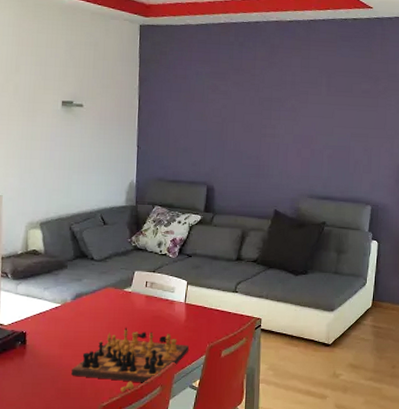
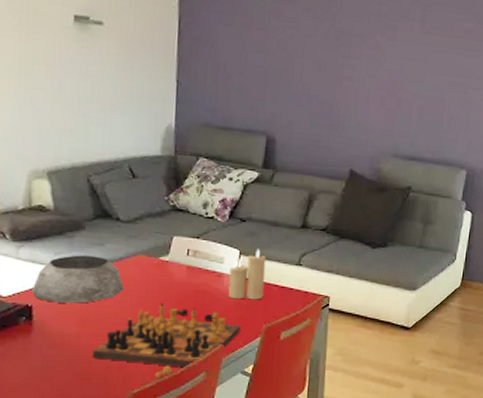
plant pot: none [25,289,97,329] -> present [31,255,124,303]
candle: none [178,279,209,323] -> present [228,249,267,300]

